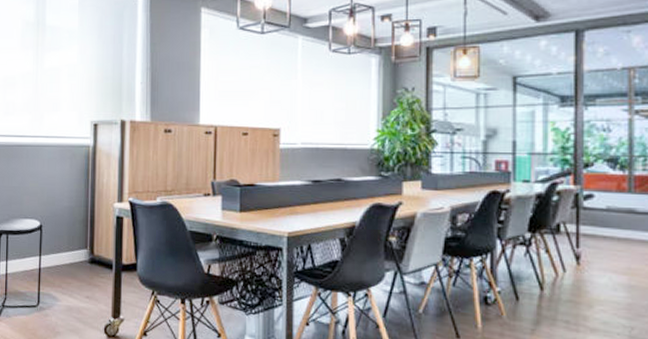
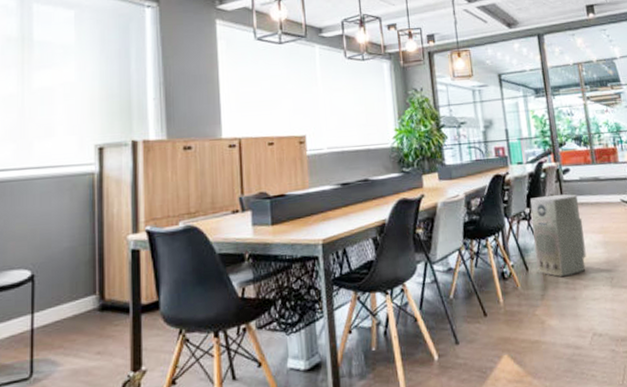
air purifier: none [530,221,602,315] -> present [530,194,587,277]

